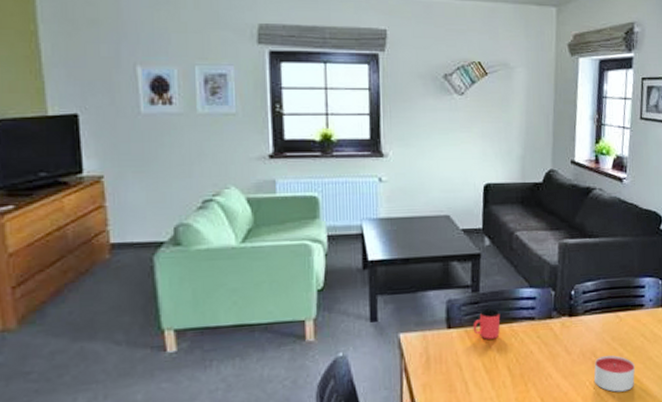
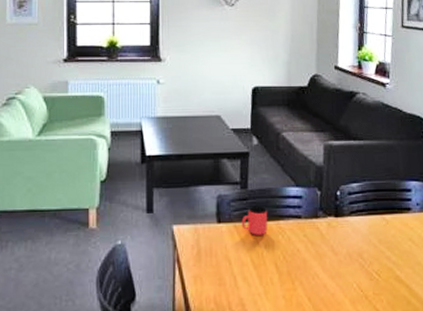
candle: present [594,355,635,392] -> none [361,257,404,297]

